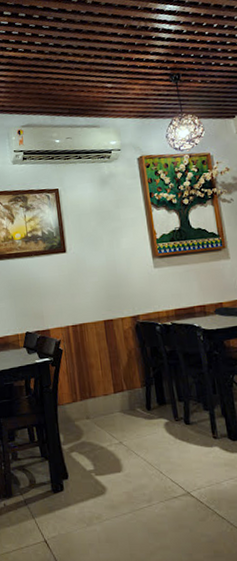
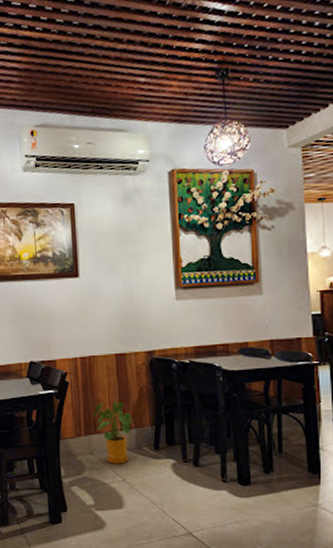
house plant: none [87,365,126,427] -> present [93,401,135,464]

